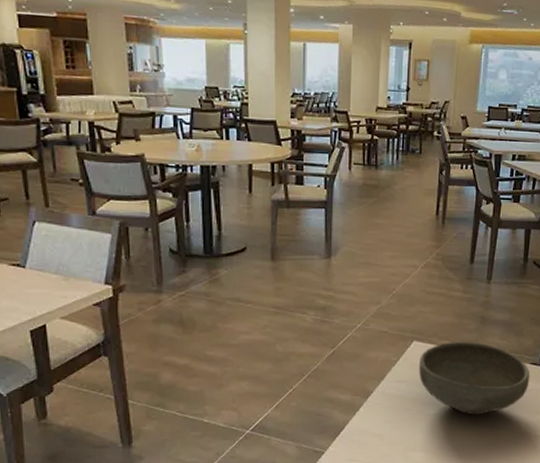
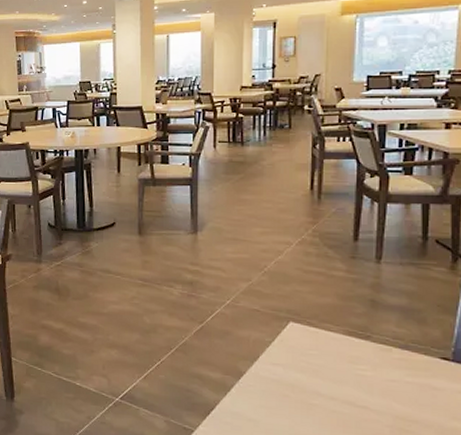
bowl: present [418,341,530,415] -> none [296,325,441,412]

